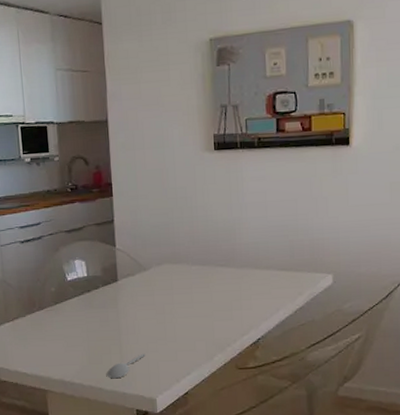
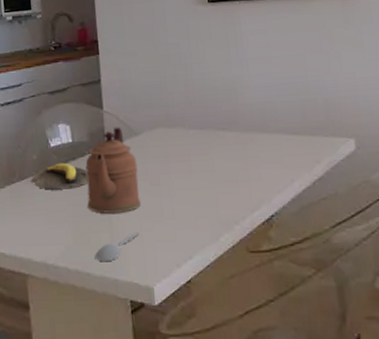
banana: none [50,294,101,319] -> present [31,162,88,190]
coffeepot: none [99,263,148,338] -> present [85,127,142,214]

